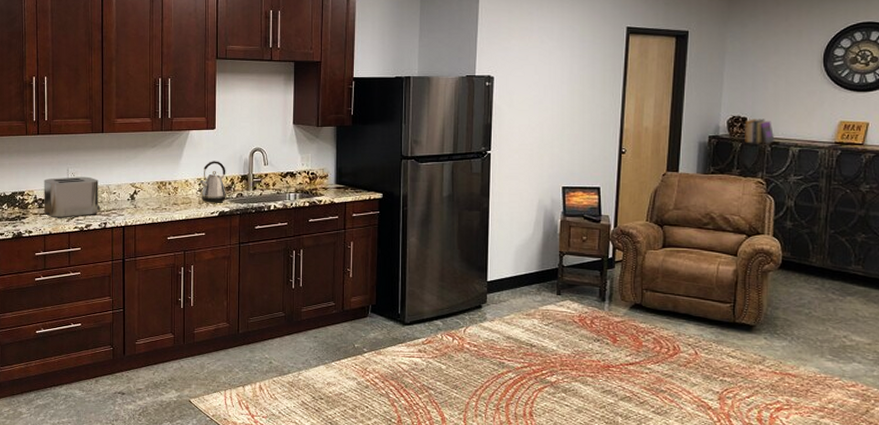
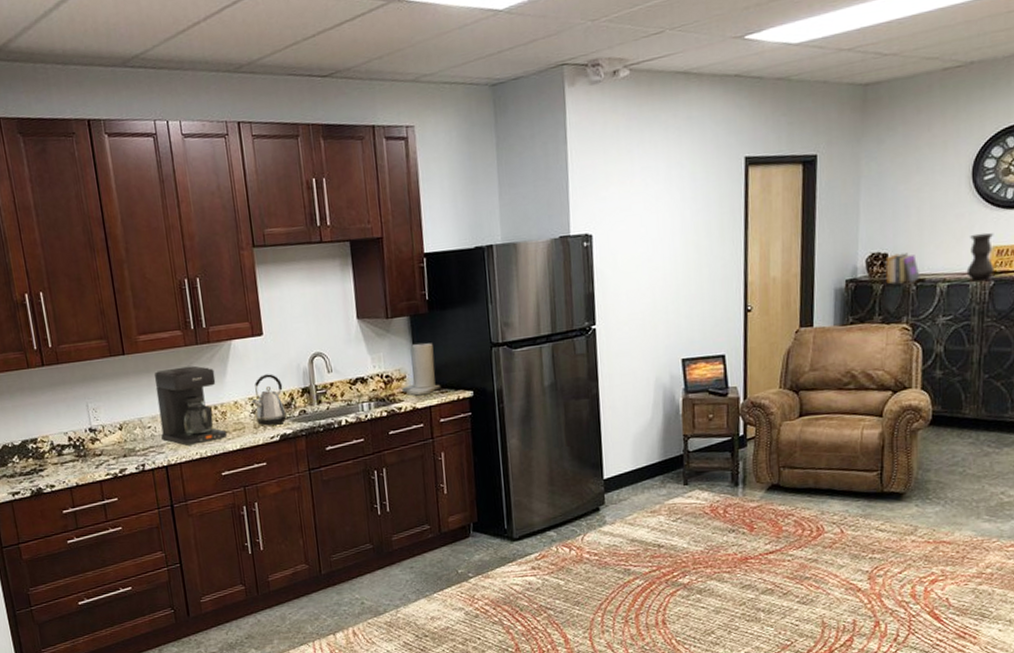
toaster: present [44,176,101,219] -> none [59,410,135,467]
coffee maker: none [123,147,176,213] -> present [155,365,228,447]
paper towel: none [324,149,357,192] -> present [402,343,442,396]
vase: none [816,109,842,150] -> present [966,232,995,283]

